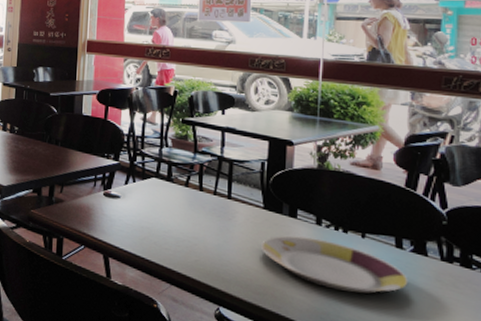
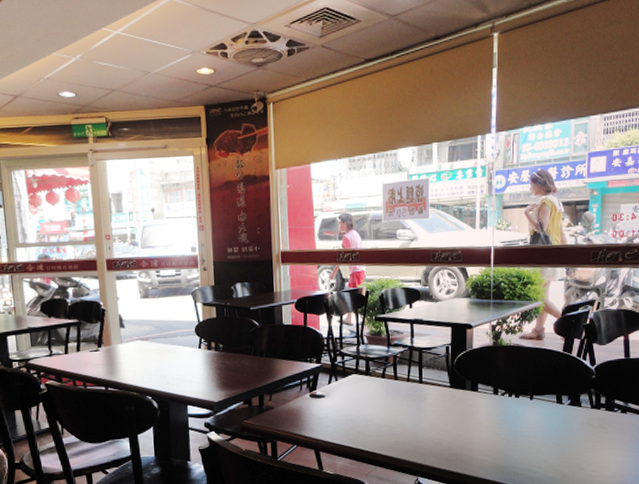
plate: present [261,235,408,294] -> none [450,406,567,447]

